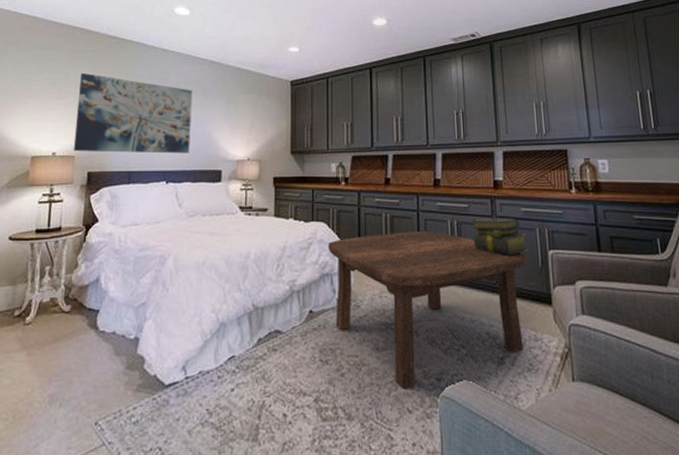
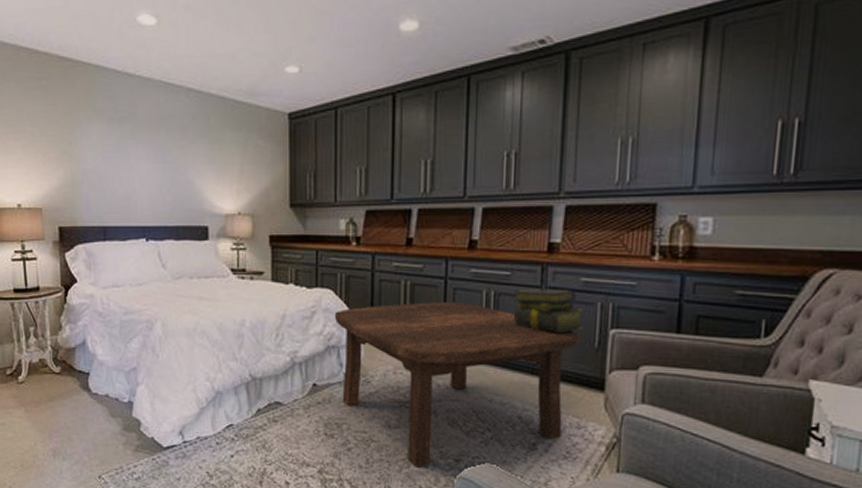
wall art: present [73,72,193,154] -> none [34,106,170,206]

